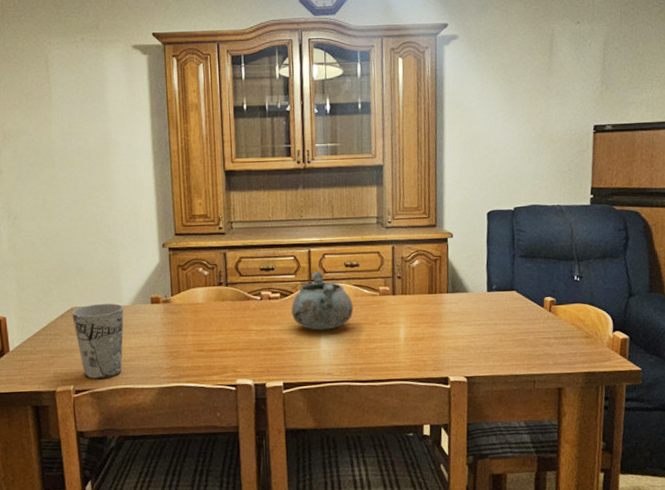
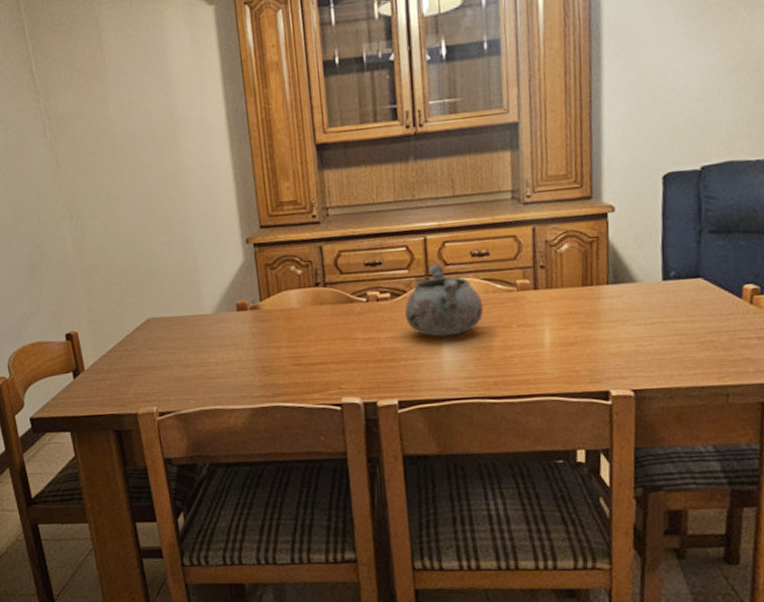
cup: present [72,303,124,380] -> none [148,312,209,401]

